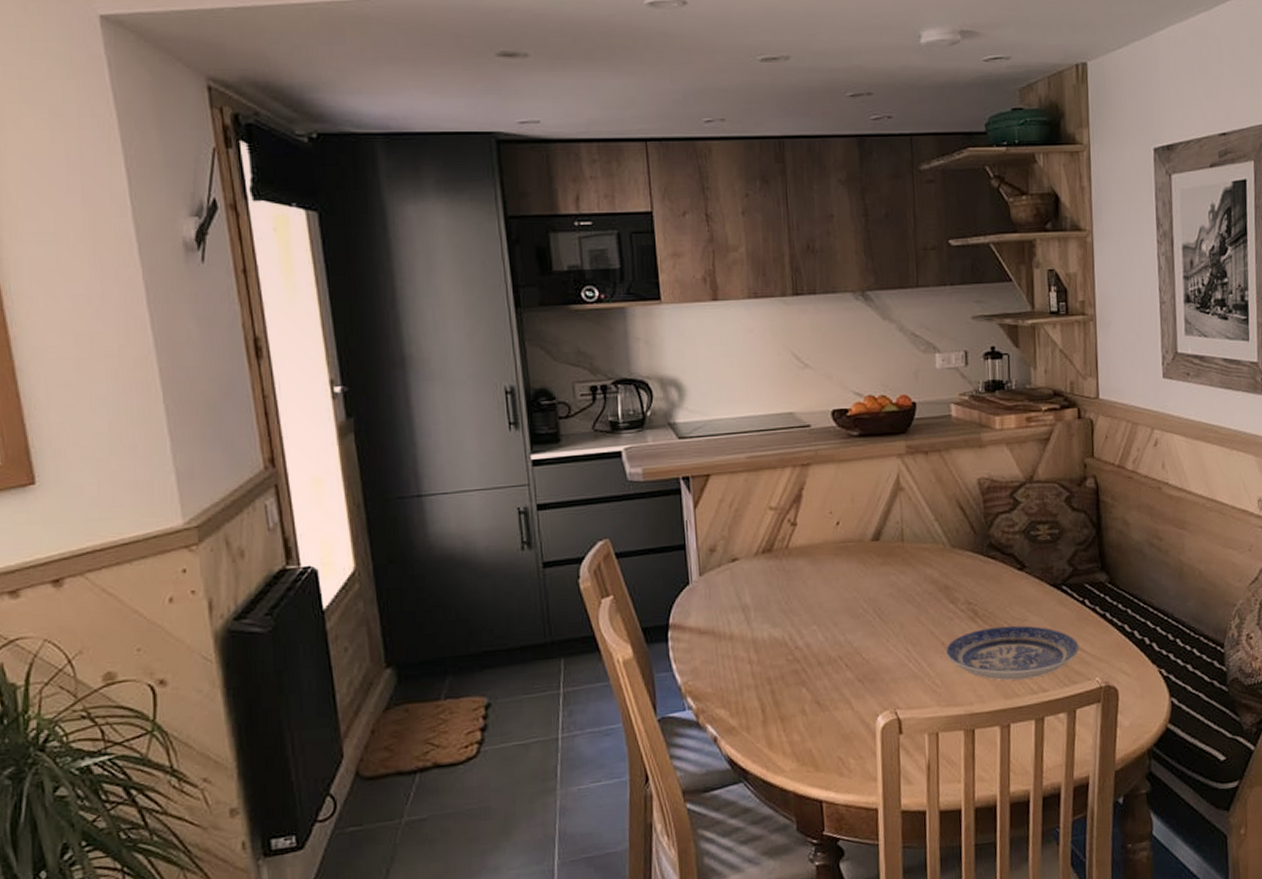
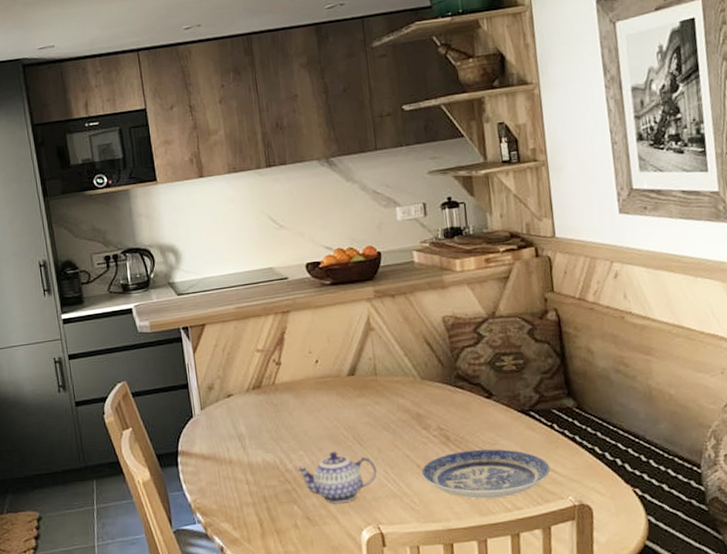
teapot: none [807,626,897,686] -> present [296,451,377,504]

